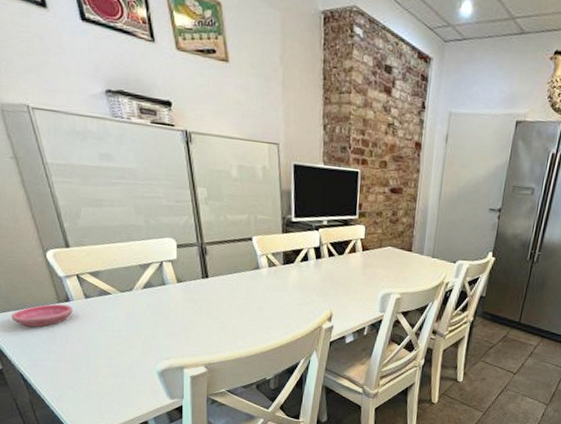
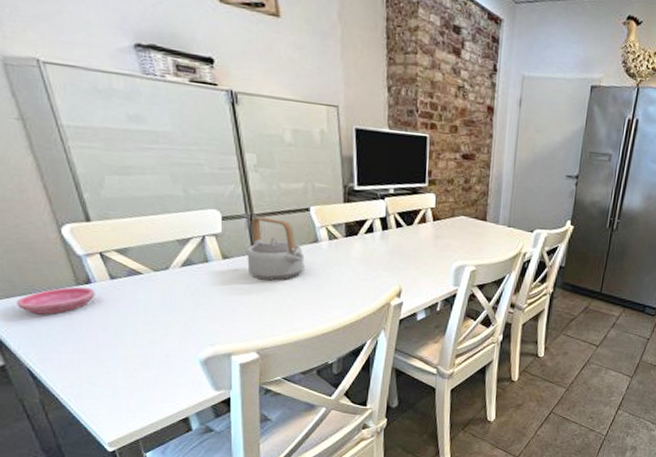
teapot: none [198,245,247,303] -> present [247,217,305,281]

